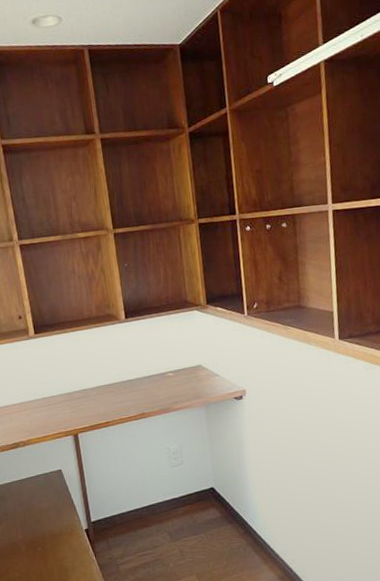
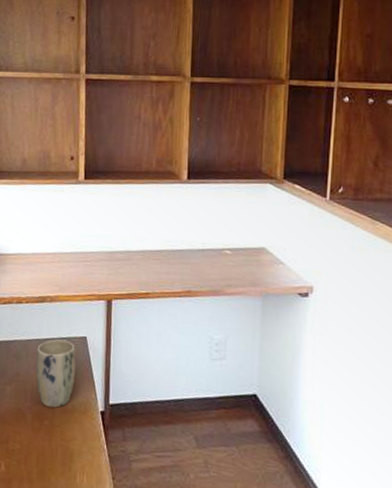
plant pot: none [19,476,58,536] -> present [36,339,76,408]

